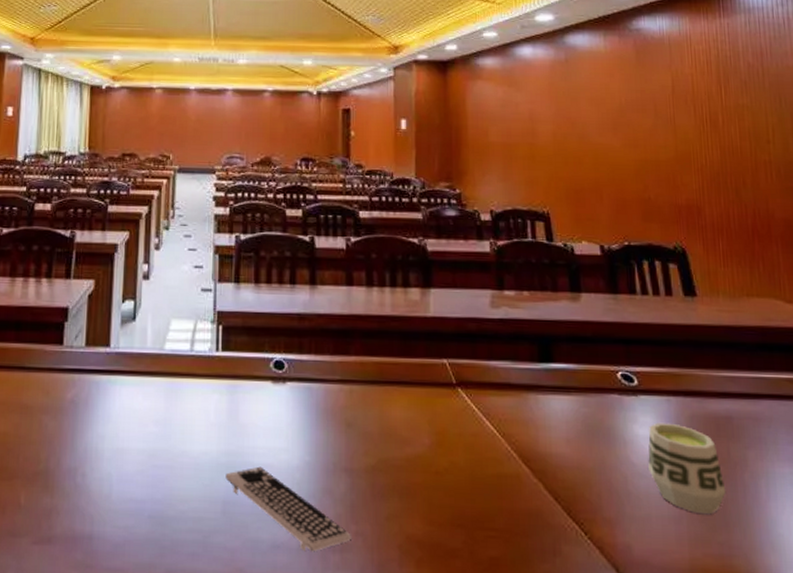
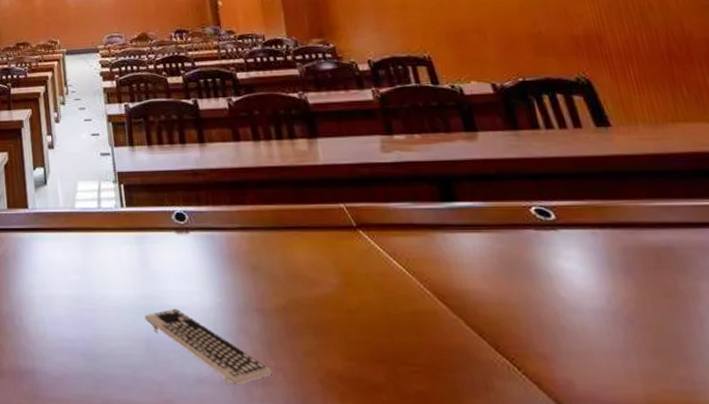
cup: present [648,422,726,514] -> none [575,256,680,348]

